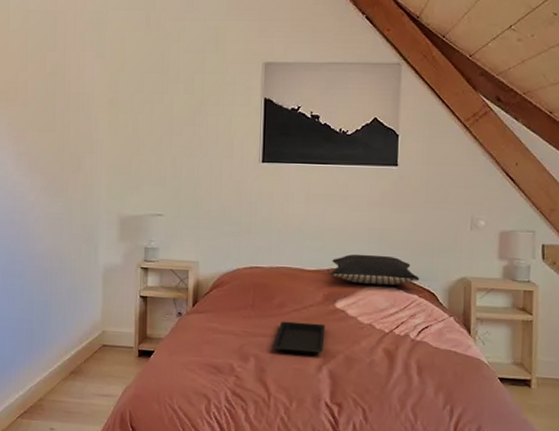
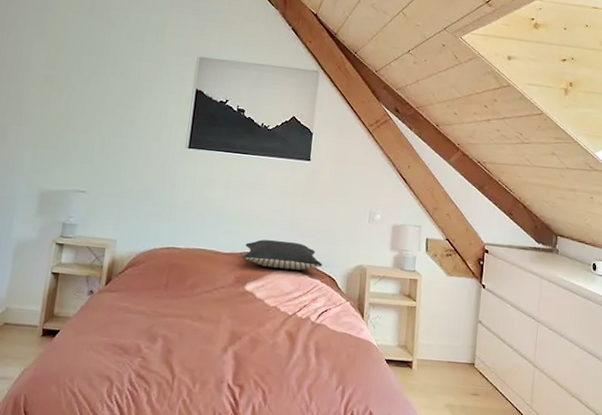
serving tray: present [272,321,325,355] -> none [181,302,234,337]

